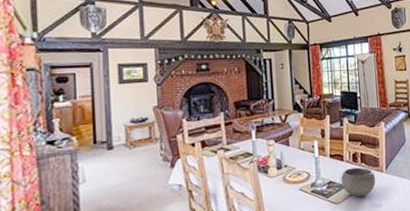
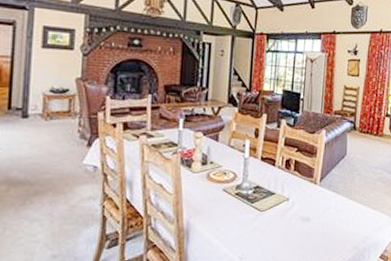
bowl: present [341,167,376,197] -> none [269,175,308,207]

